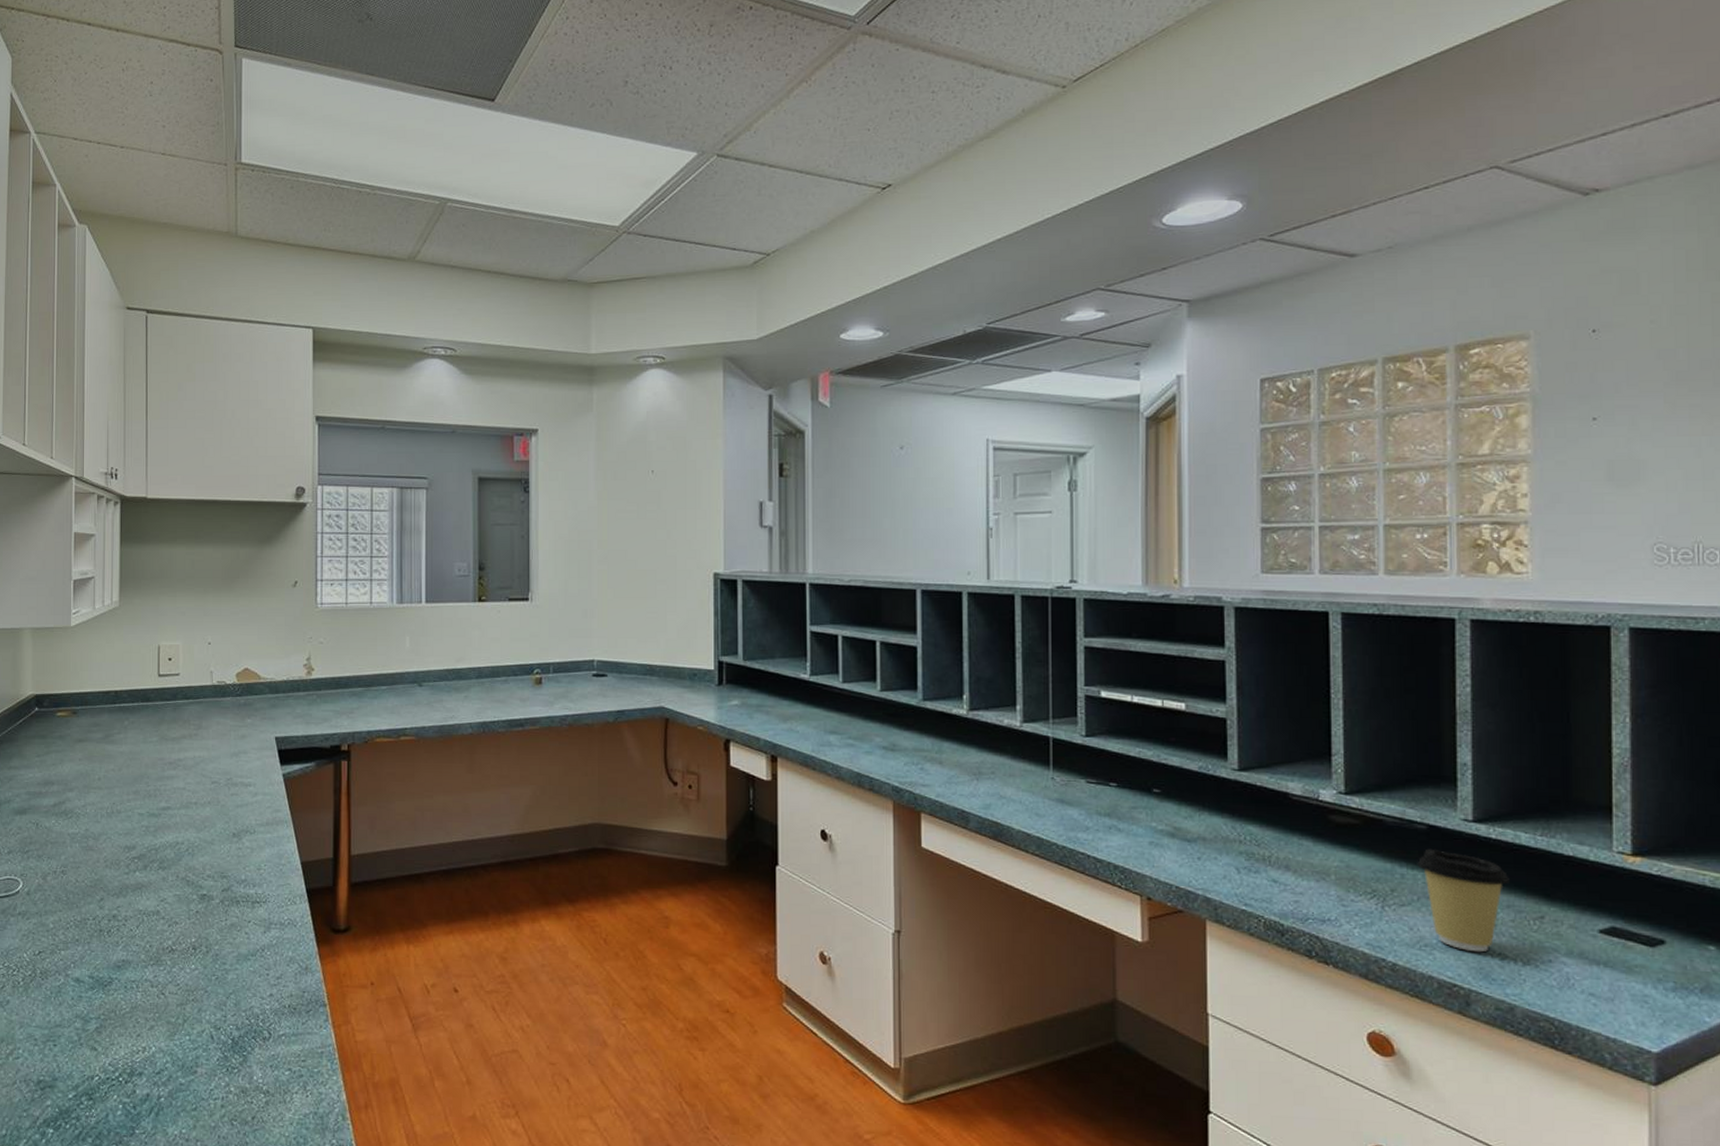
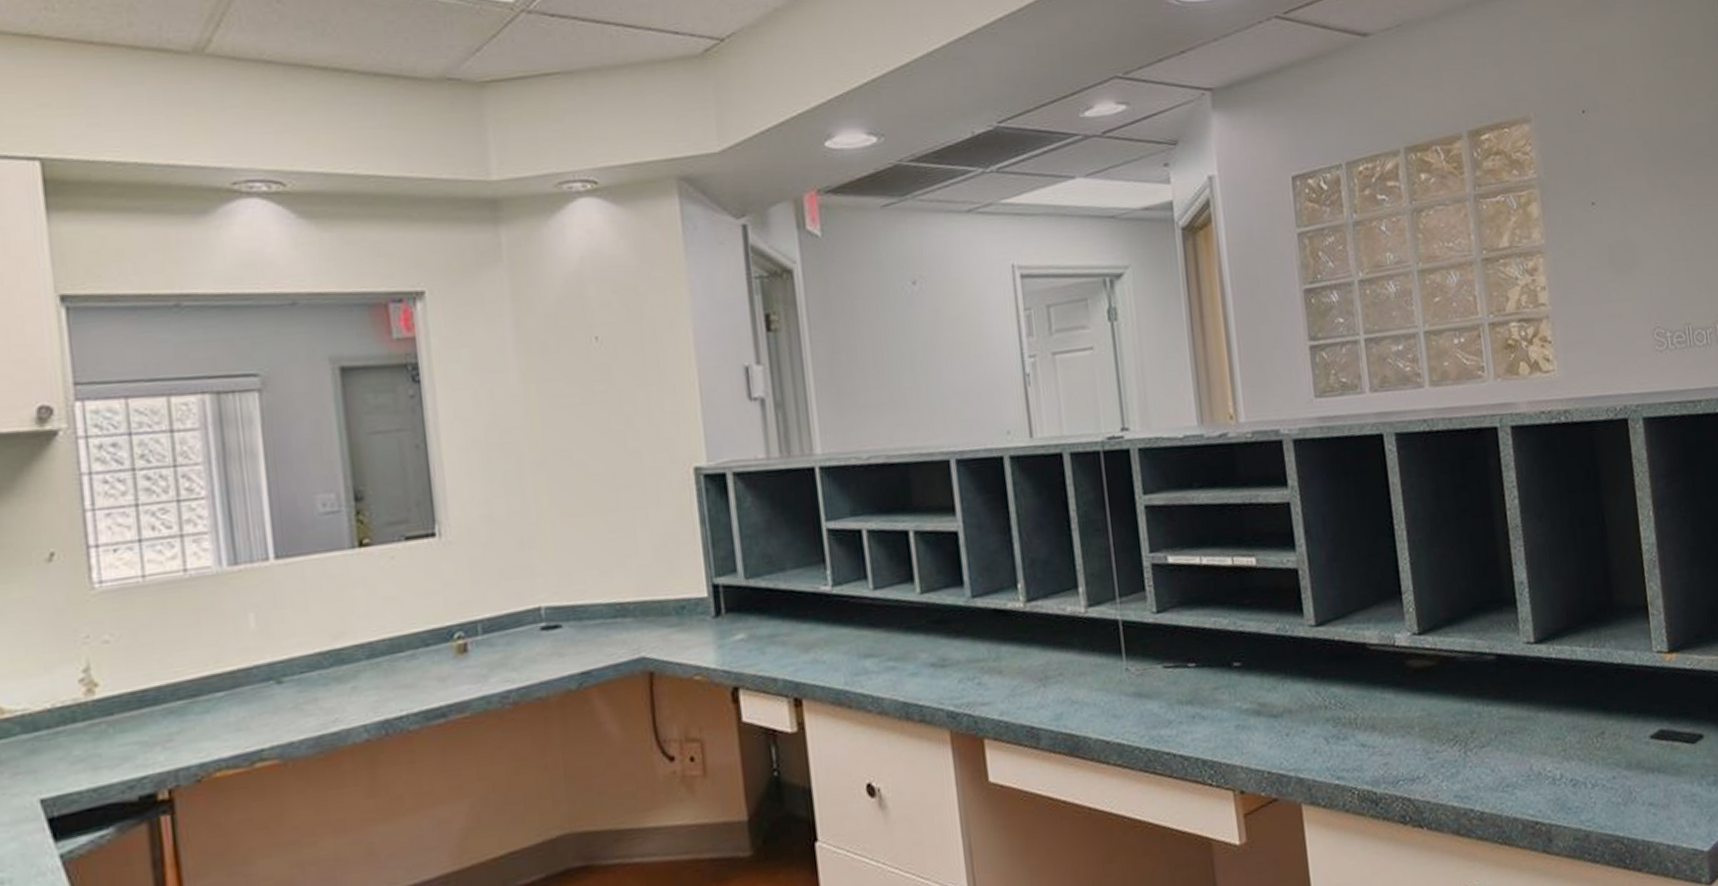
coffee cup: present [1417,848,1509,953] -> none [1491,679,1572,784]

